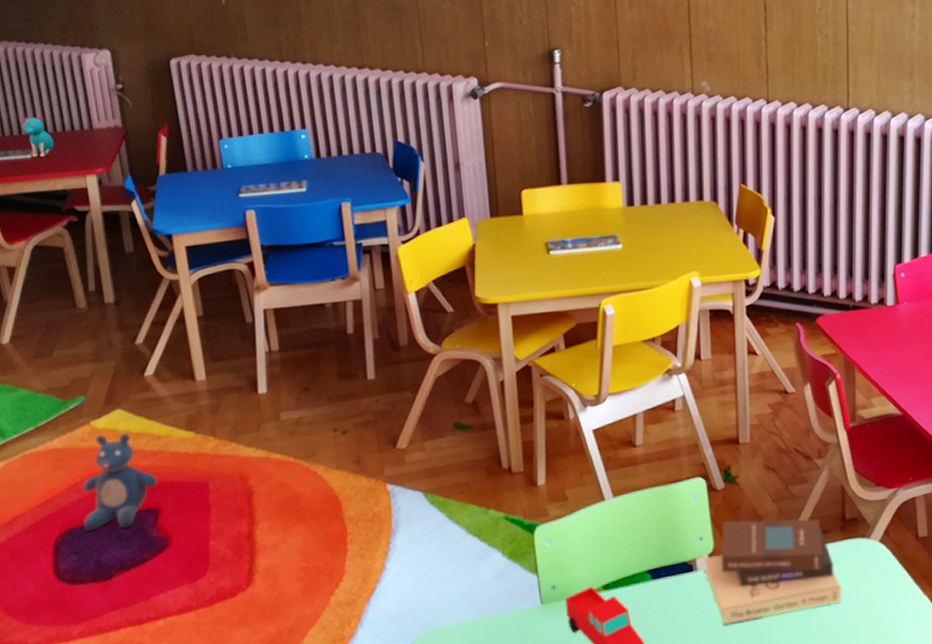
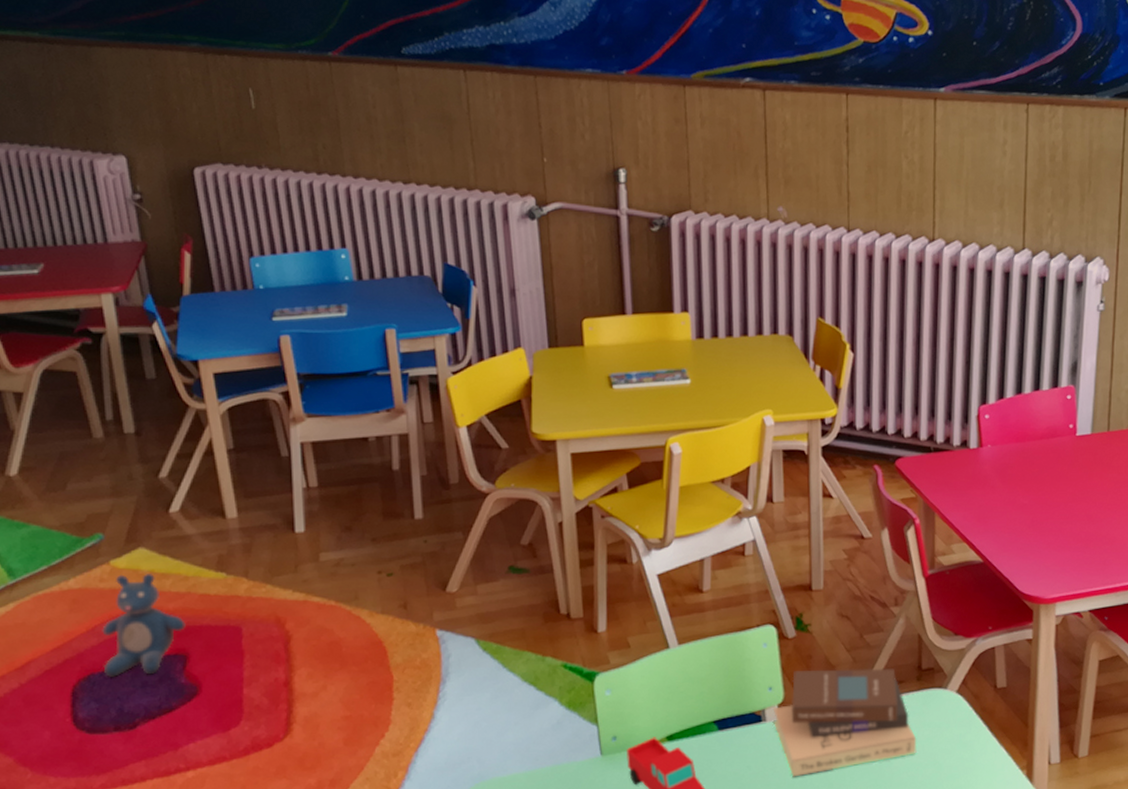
toy animal: present [23,117,54,157] -> none [28,228,64,273]

